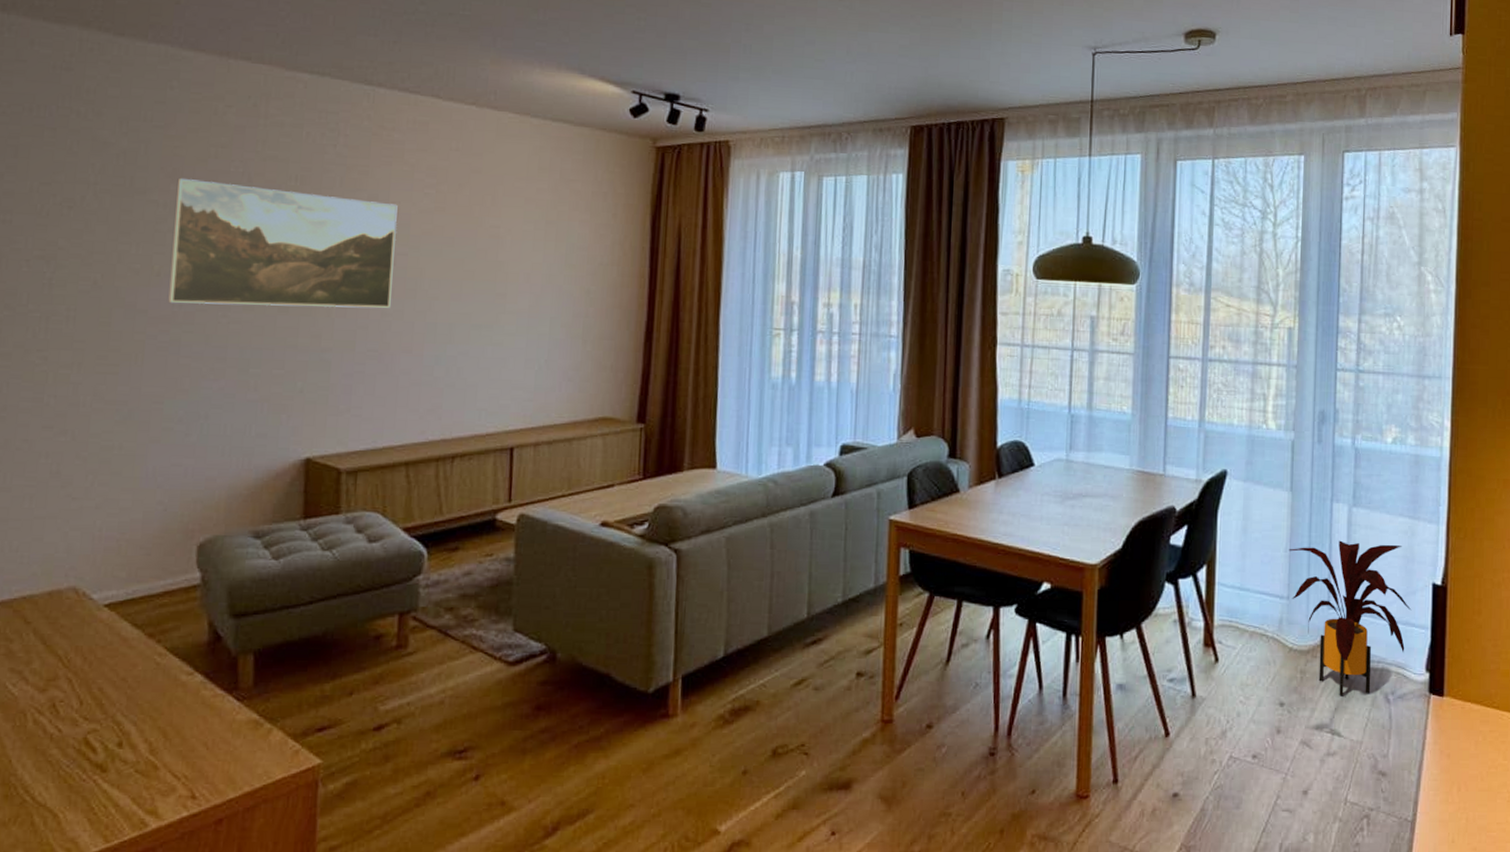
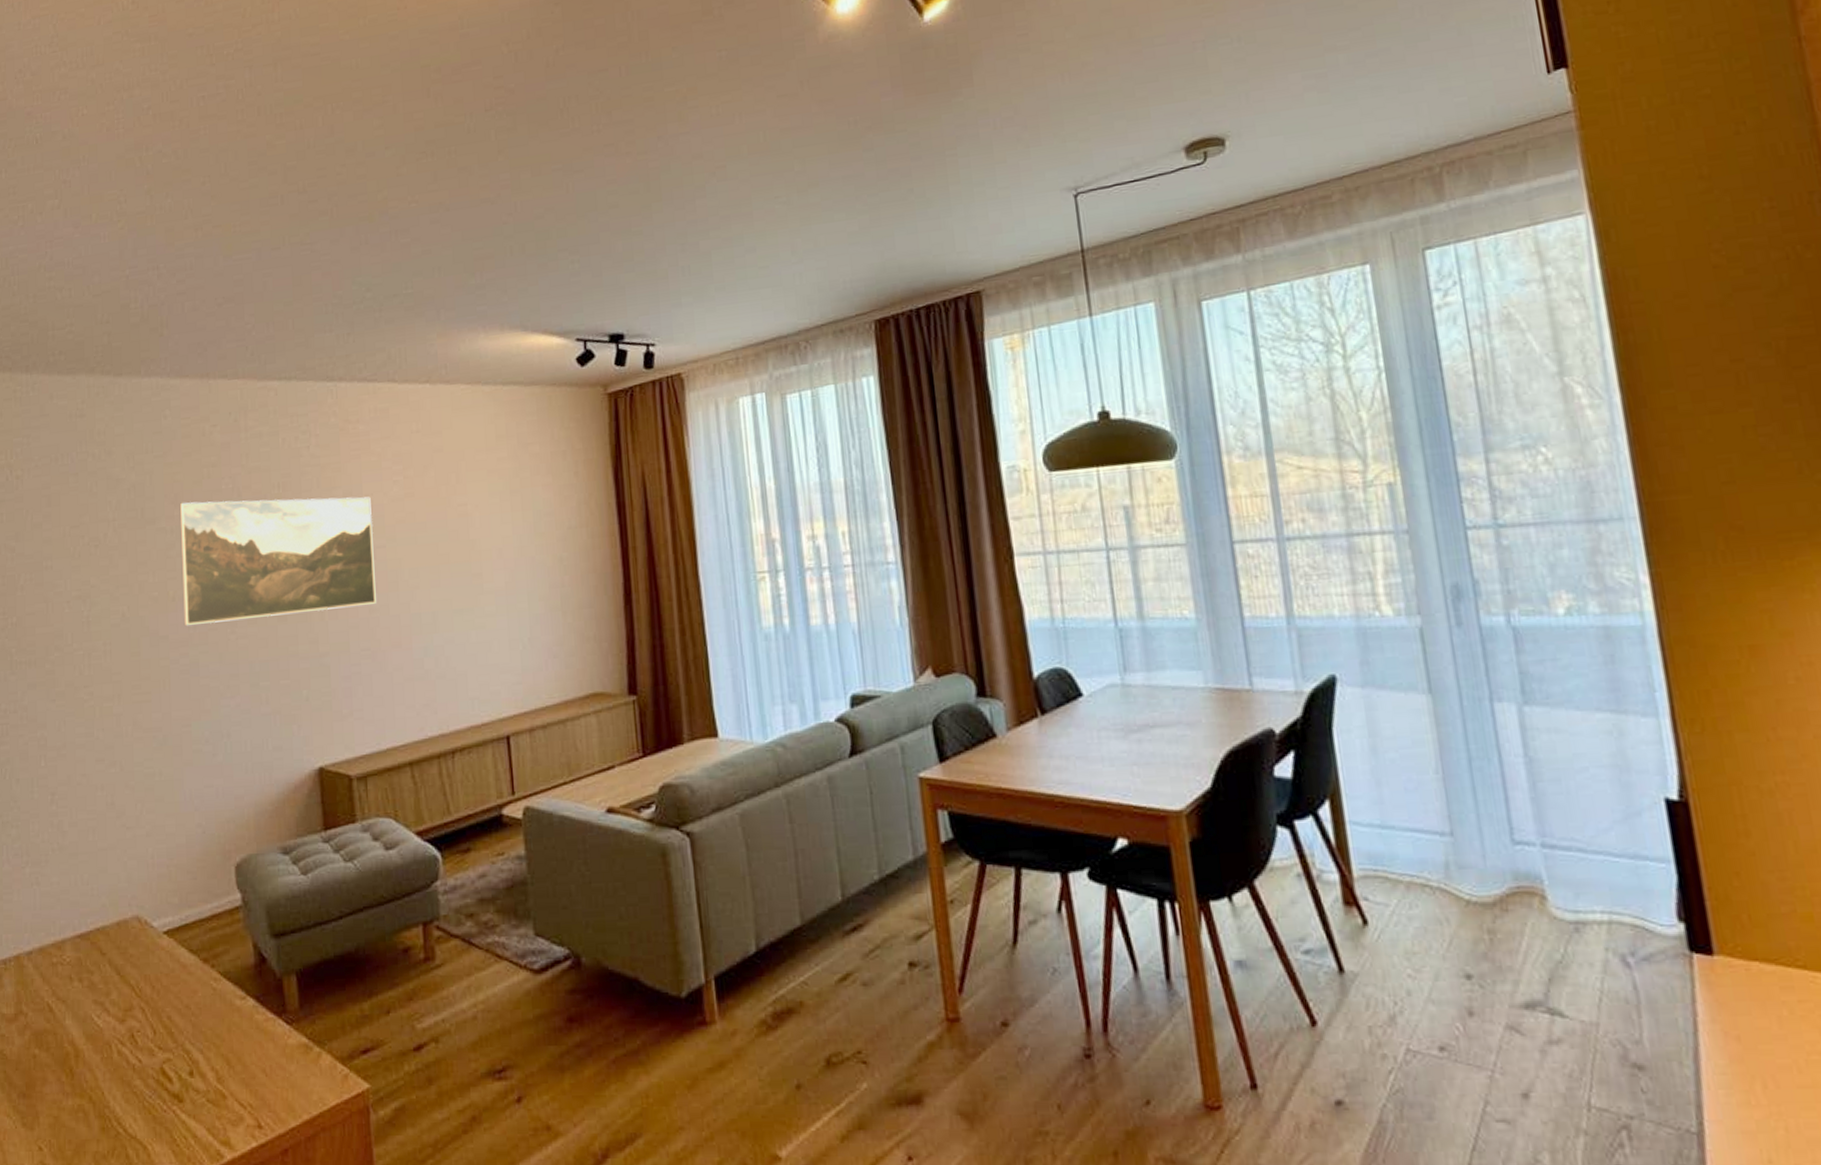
house plant: present [1288,540,1412,696] -> none [1440,750,1640,962]

